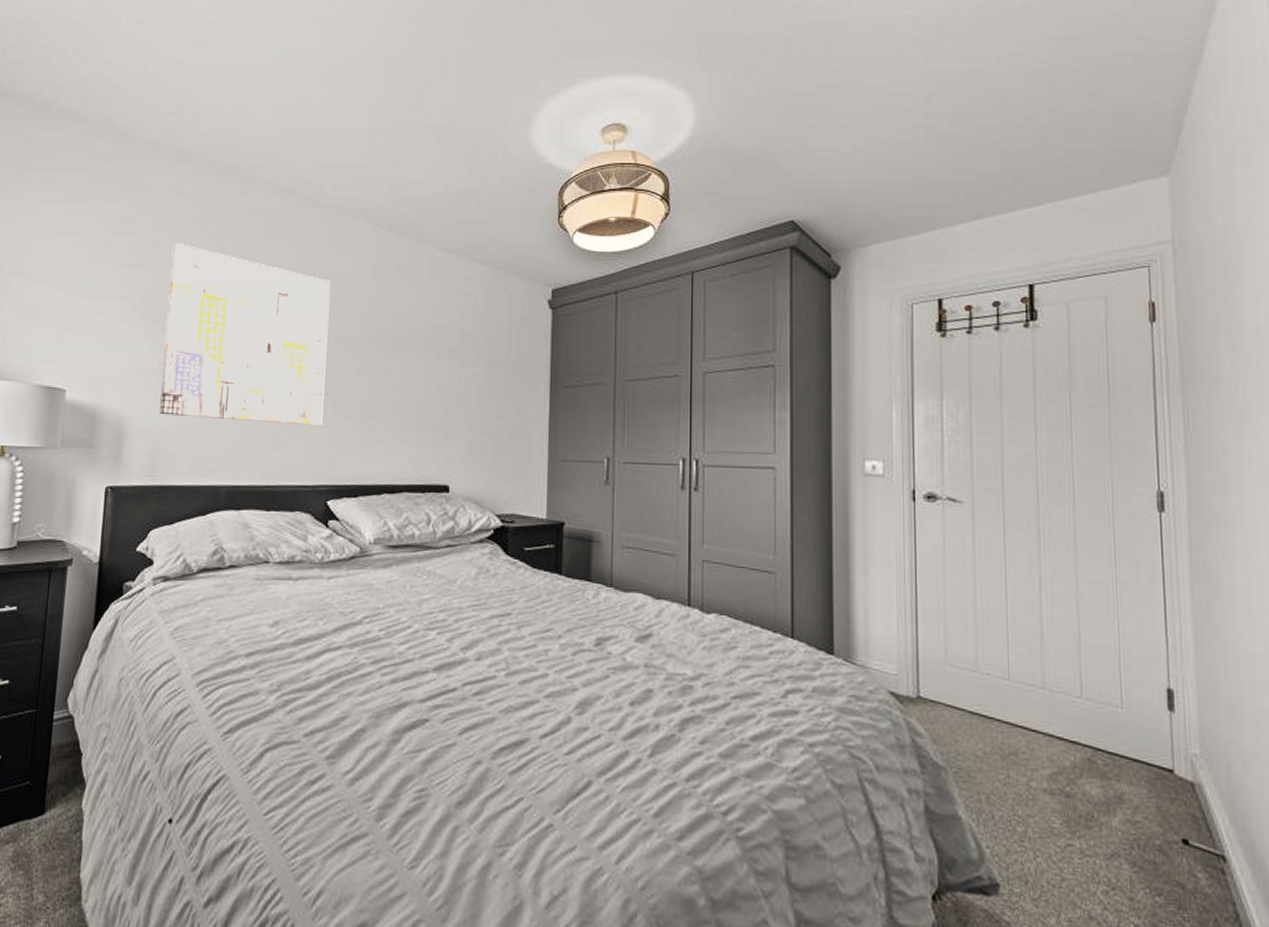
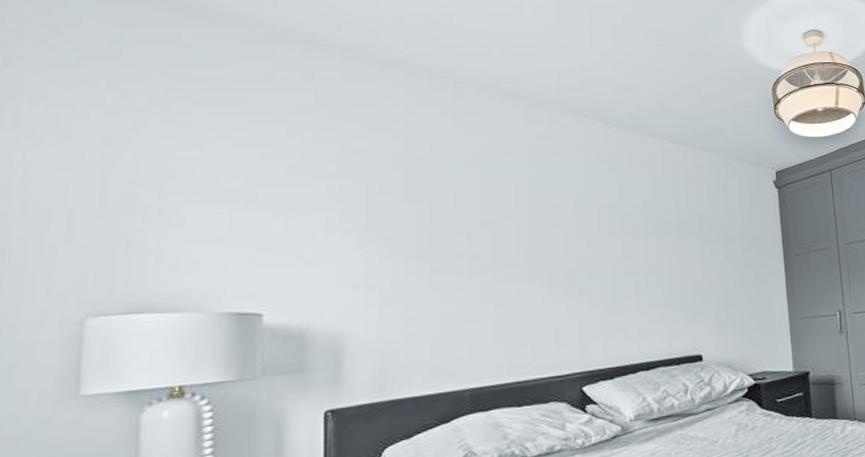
wall art: present [159,242,331,425] -> none [383,149,570,327]

